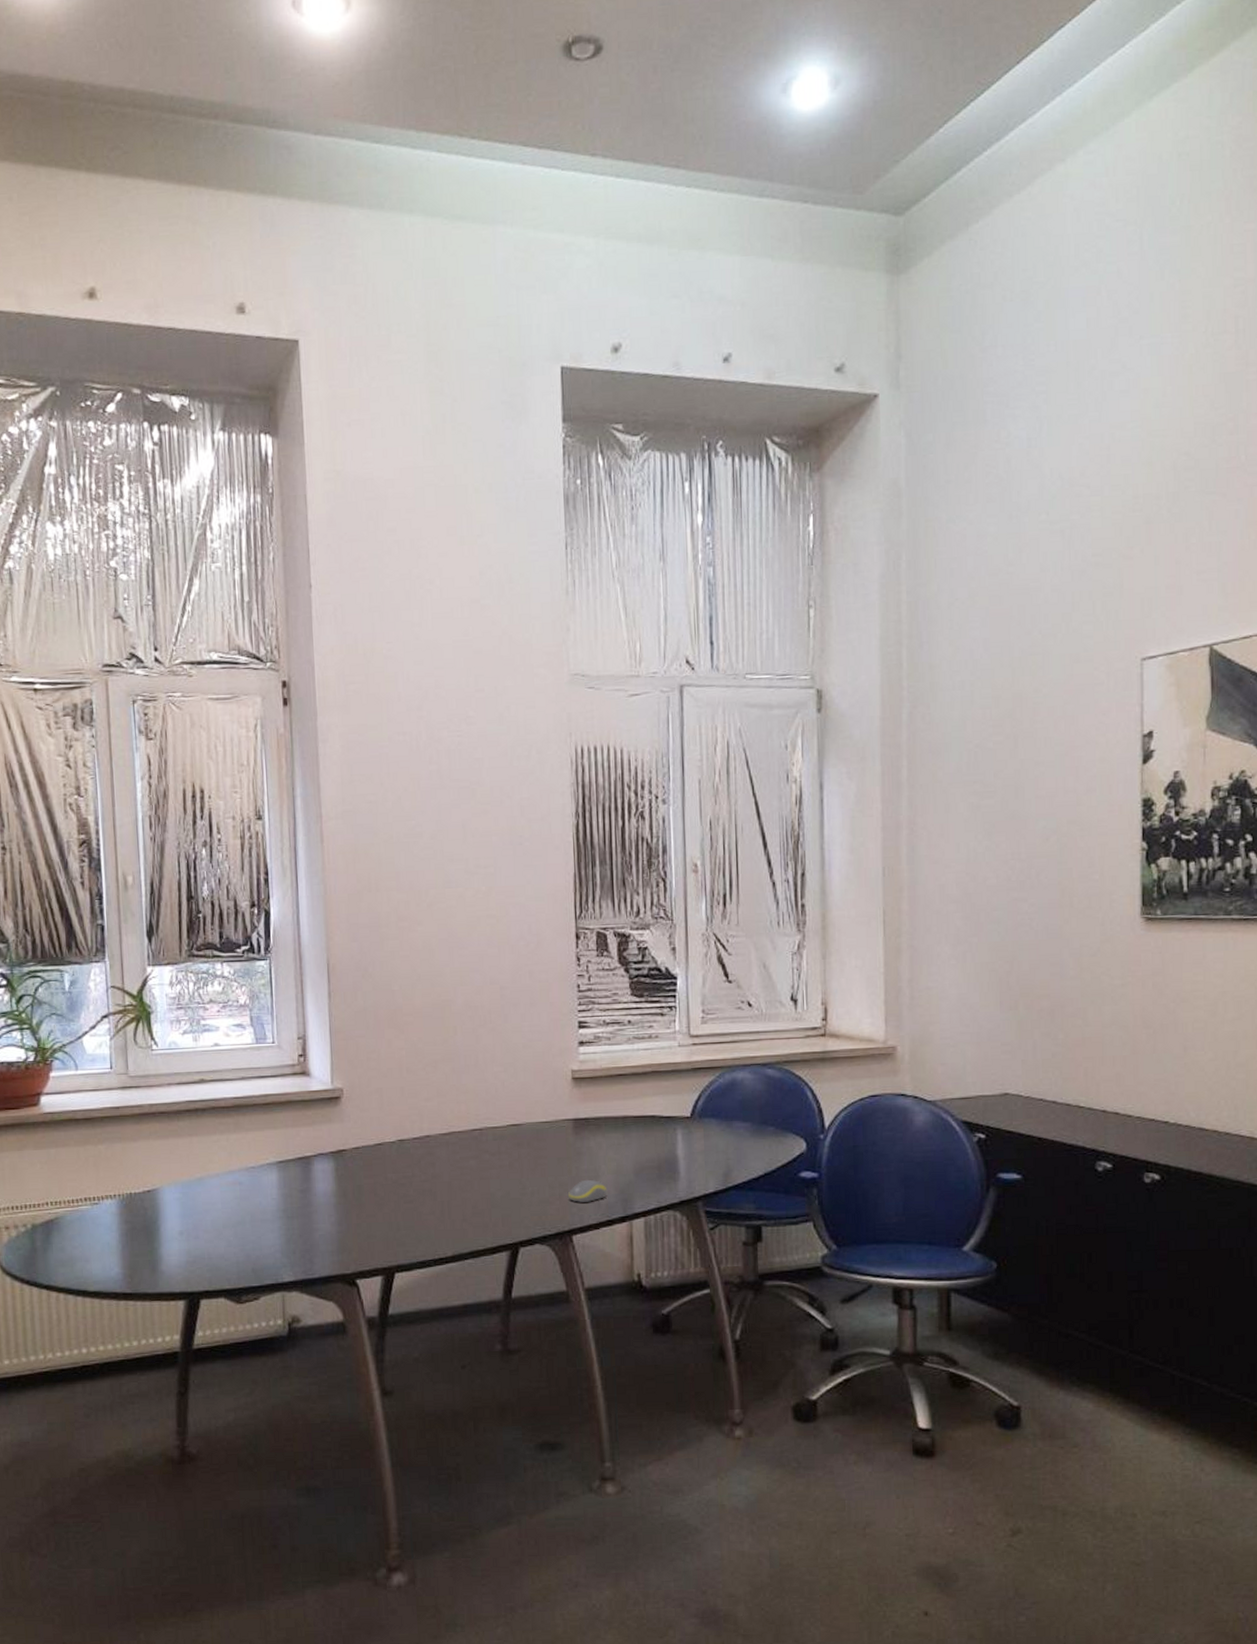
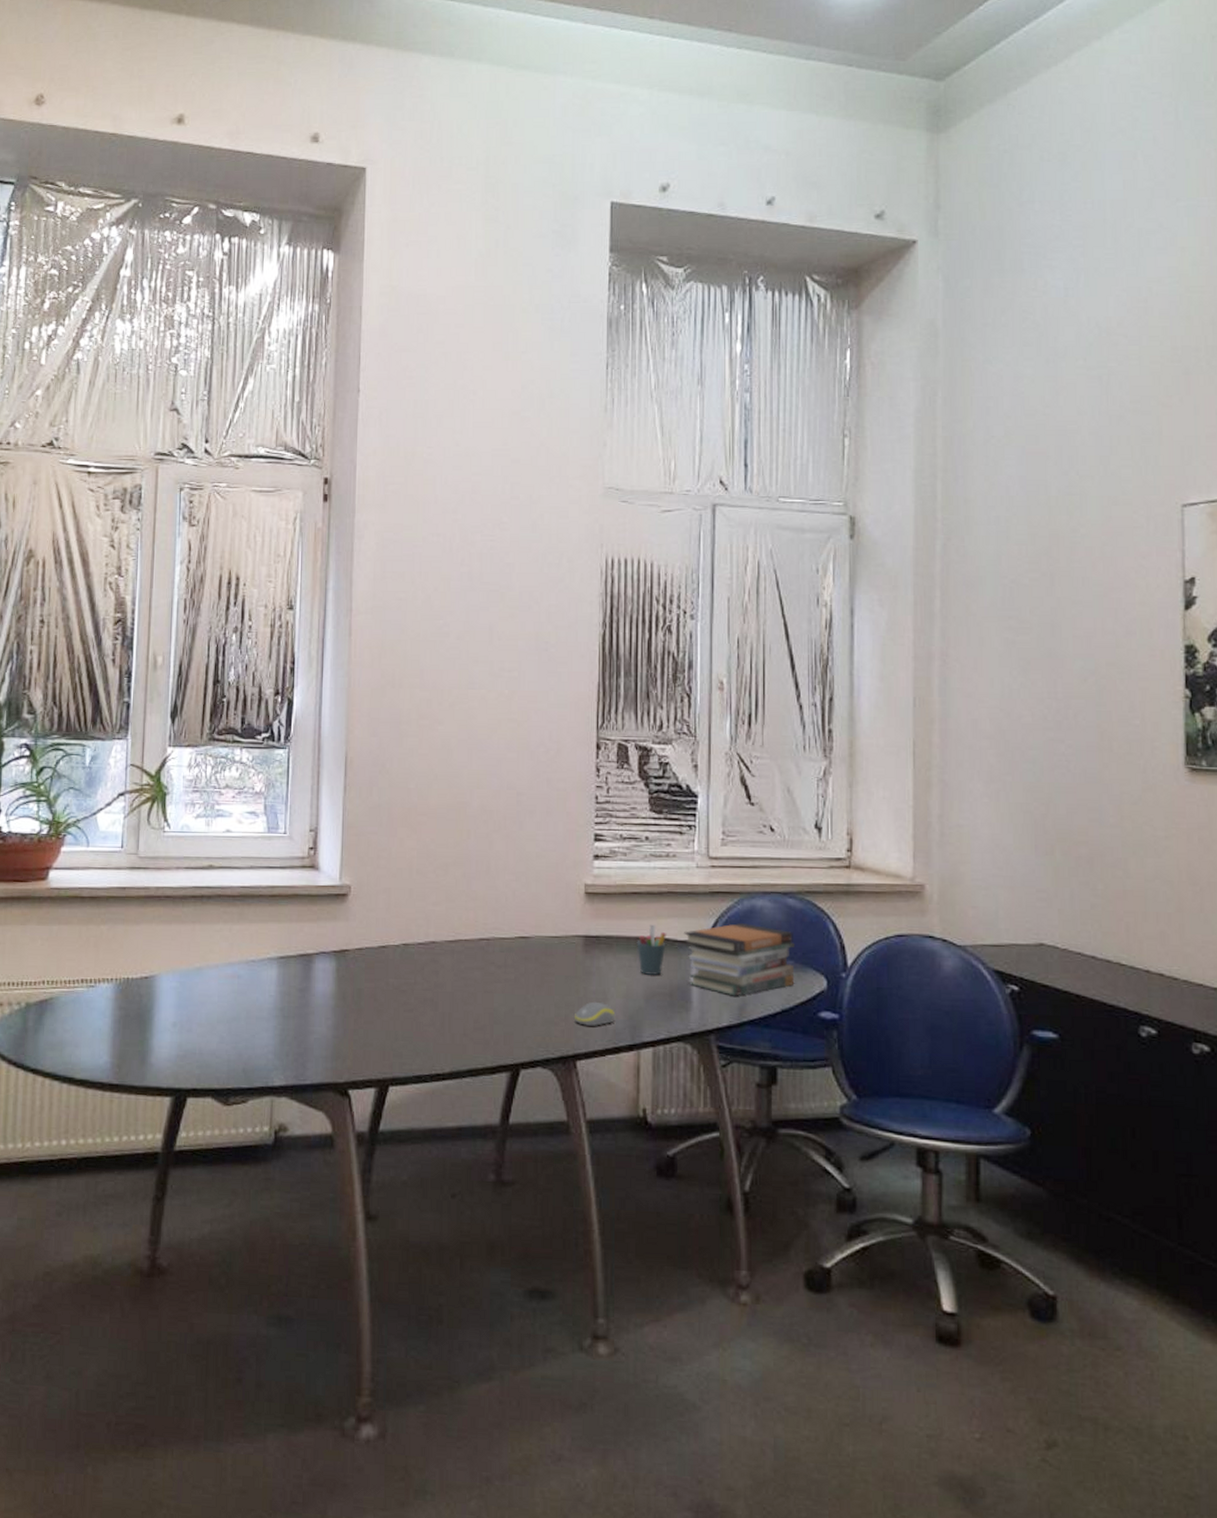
pen holder: none [624,1103,653,1151] -> present [637,924,667,975]
book stack: none [668,1095,776,1164] -> present [683,923,796,996]

